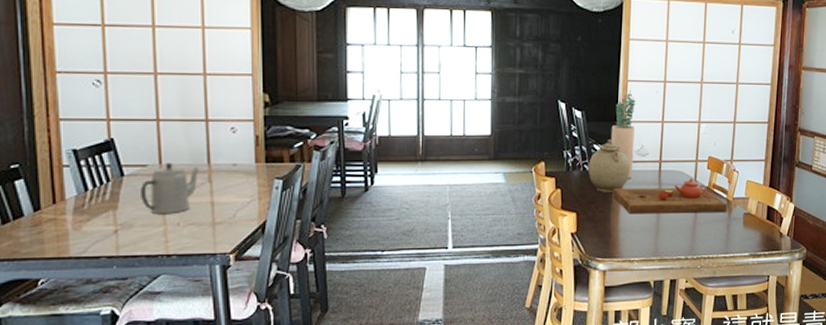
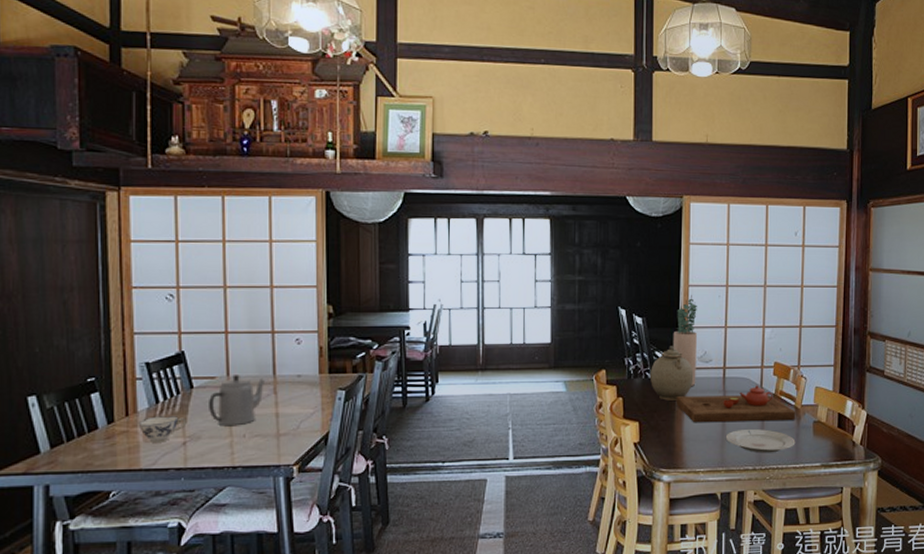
teacup: none [66,204,118,230] -> present [138,416,187,443]
plate: none [659,220,726,244] -> present [725,428,796,453]

